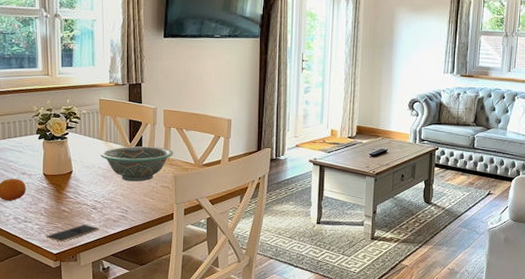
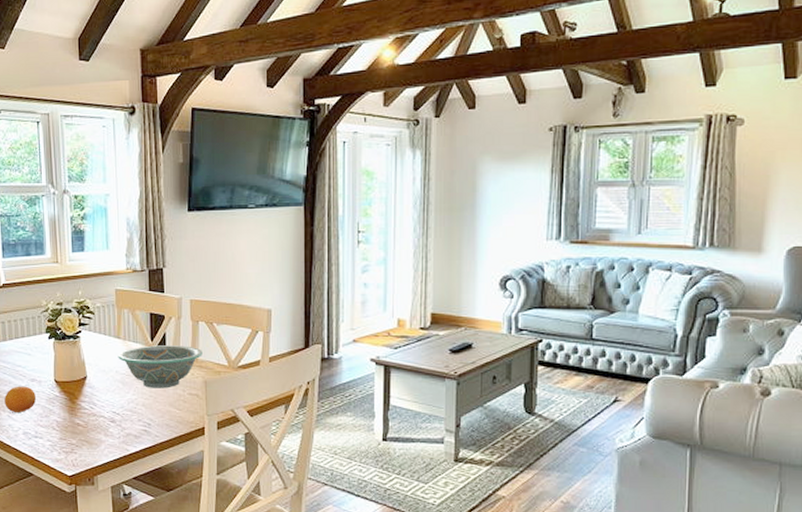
smartphone: present [46,225,99,242] -> none [59,441,118,462]

